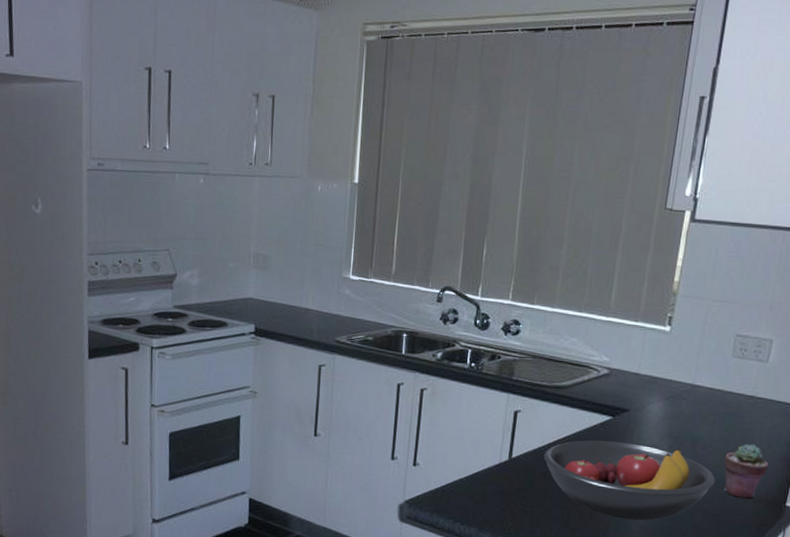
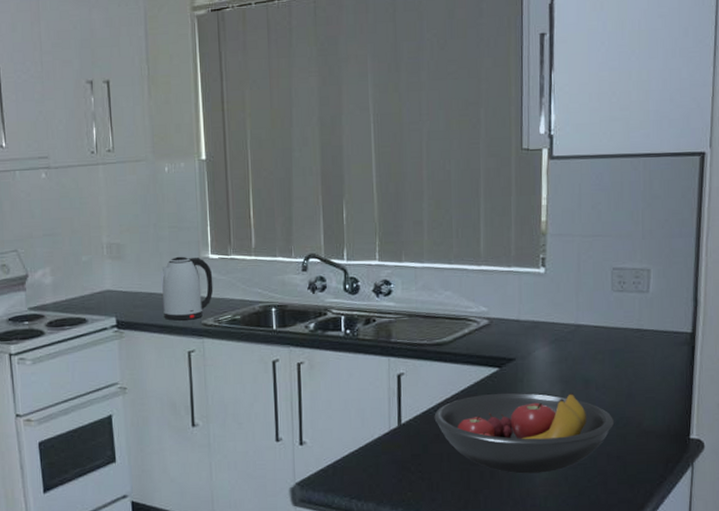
kettle: none [300,273,351,336] -> present [161,256,214,321]
potted succulent: present [724,444,769,498] -> none [620,378,666,436]

